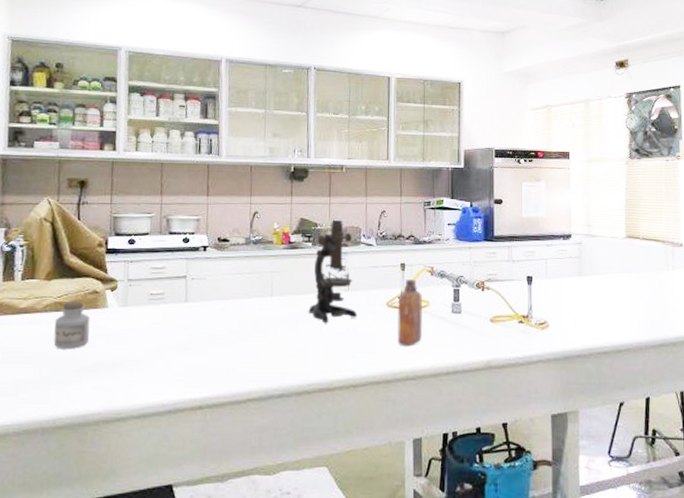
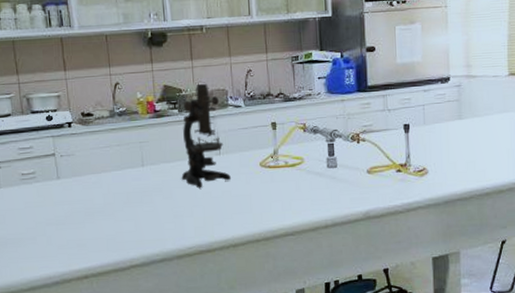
flask: present [397,279,422,345] -> none [271,138,298,203]

